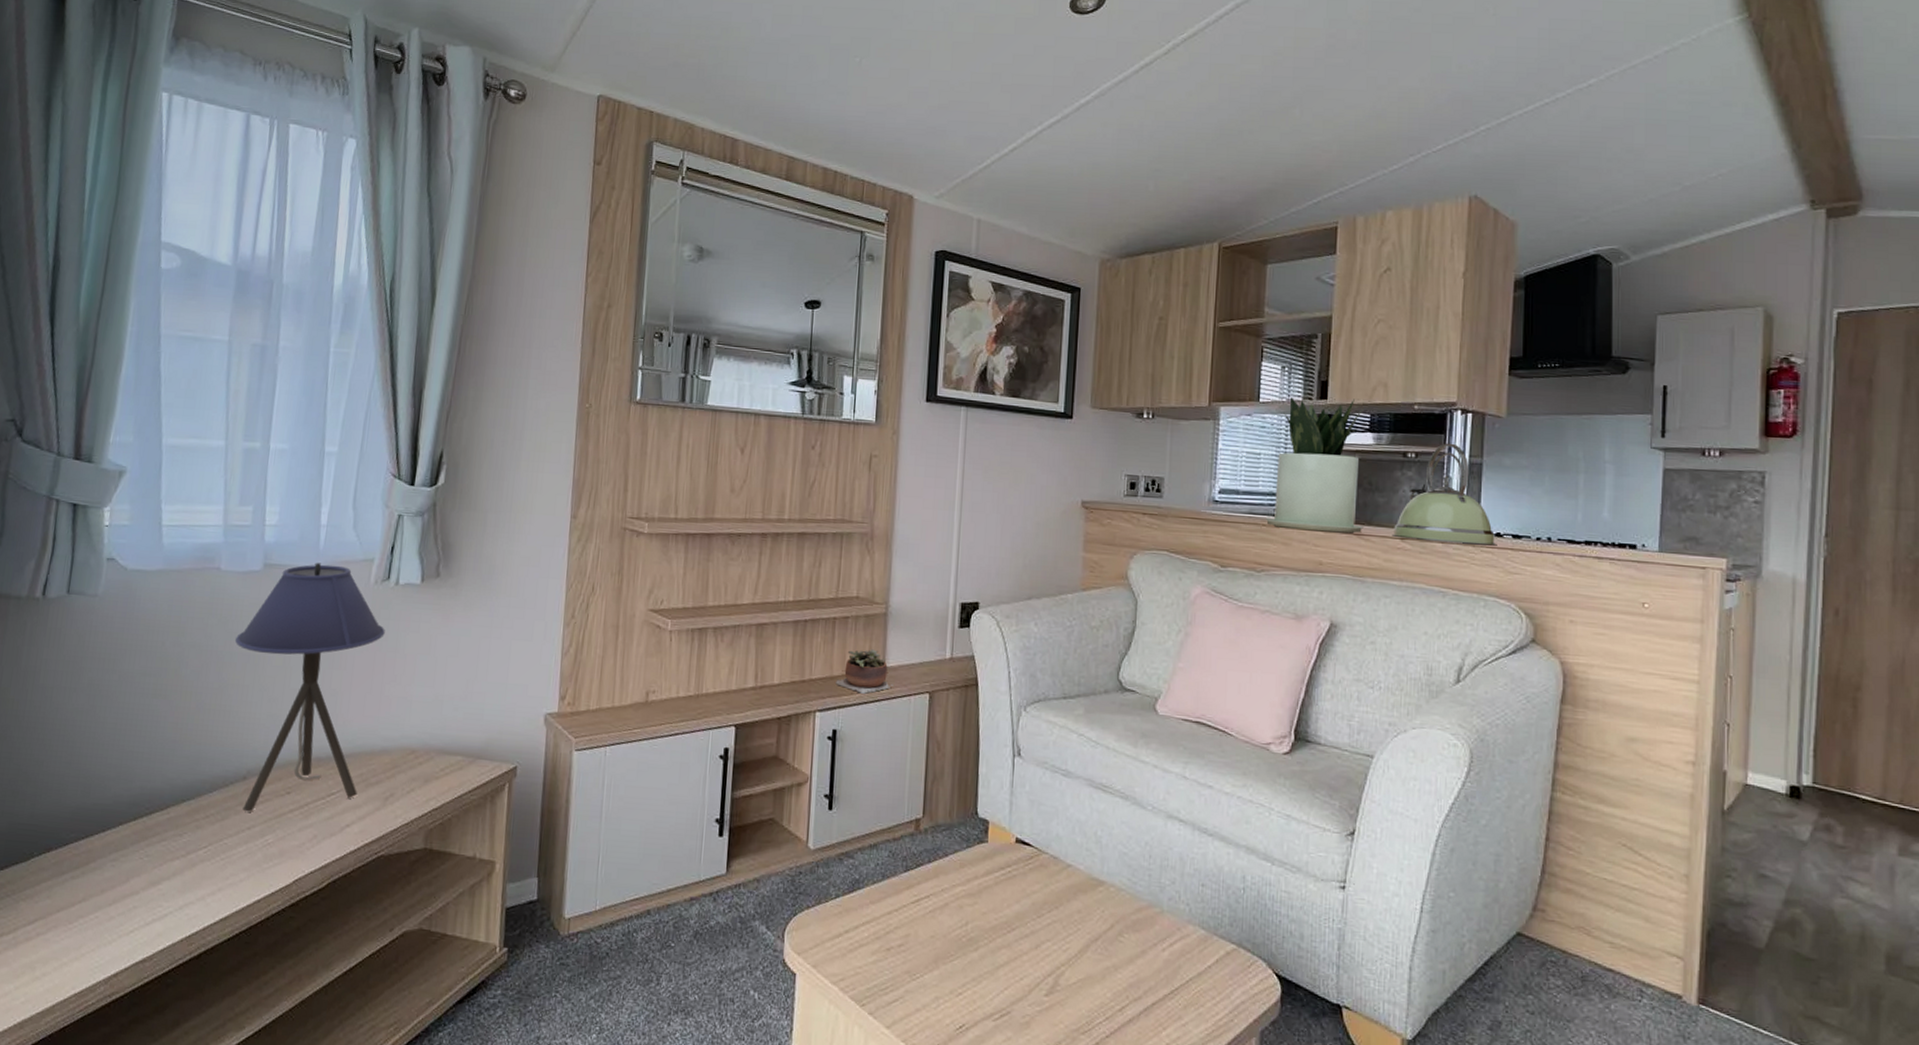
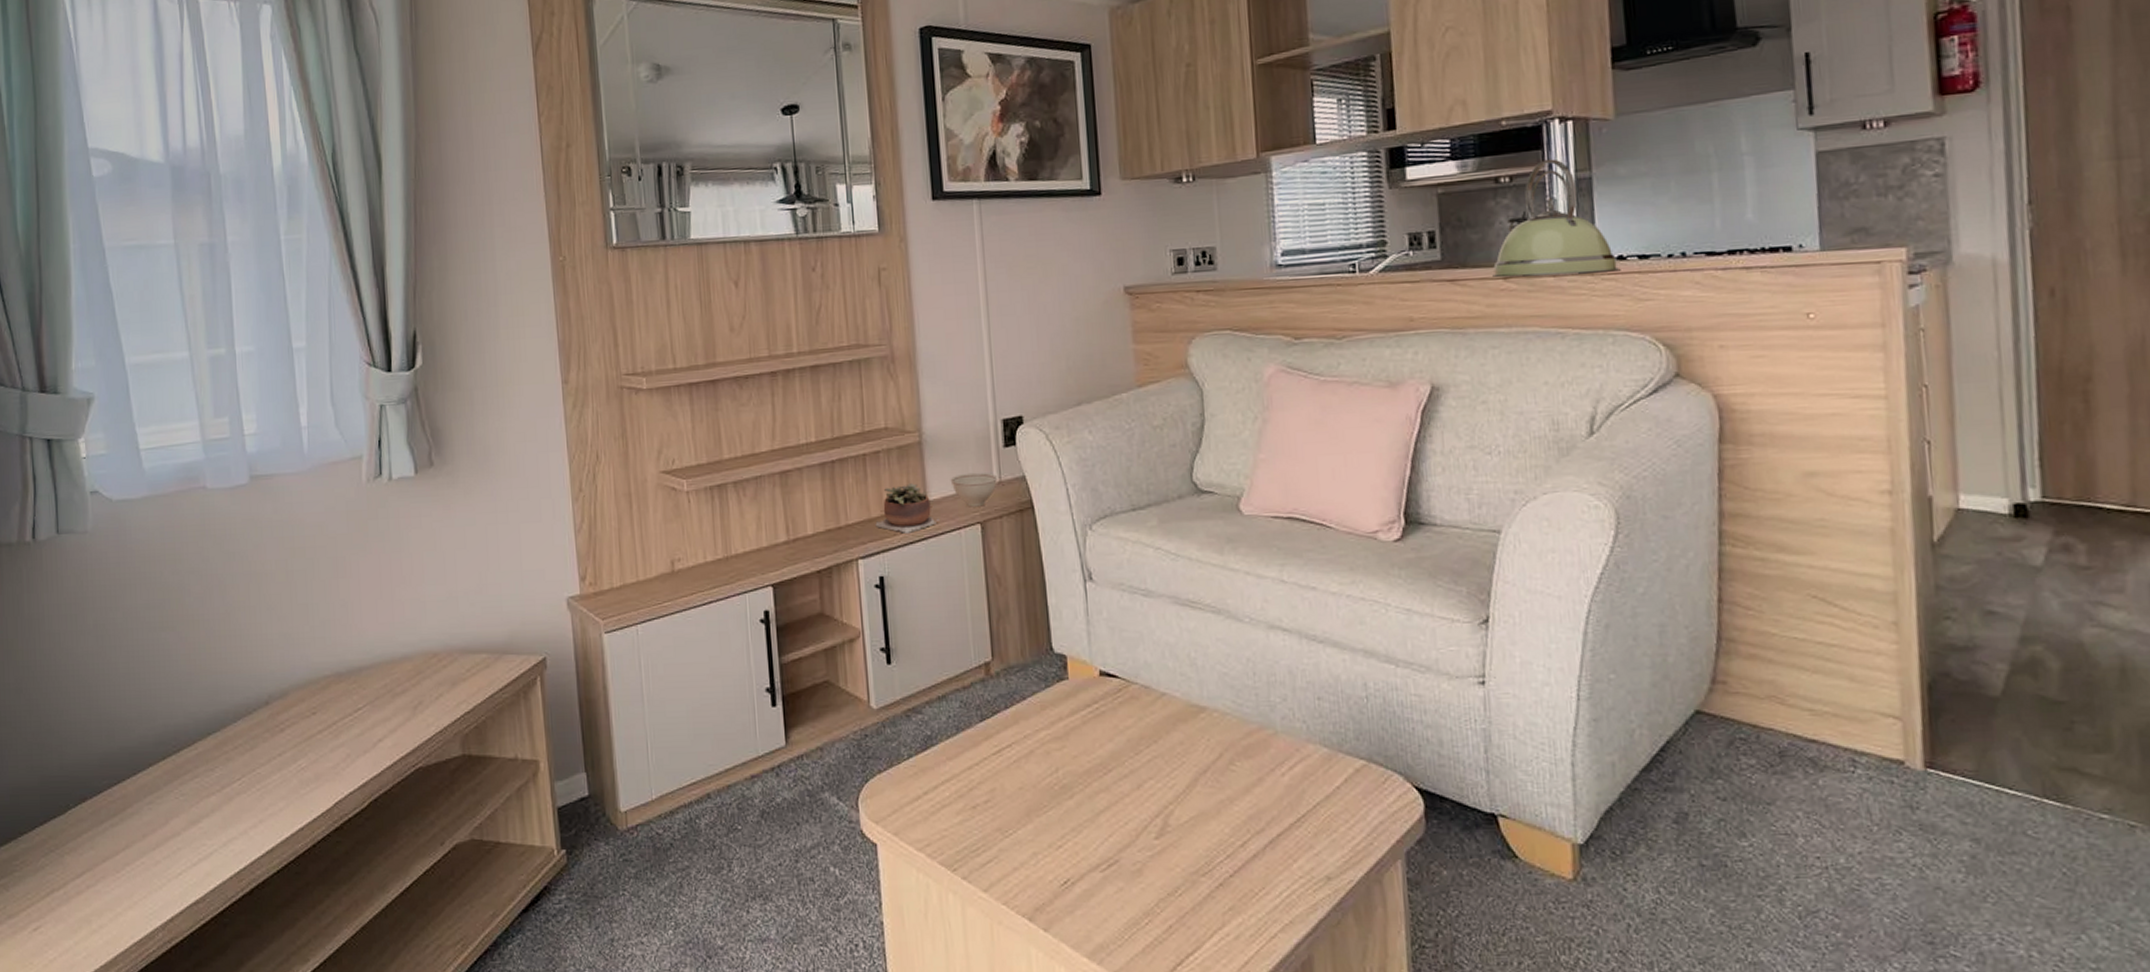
table lamp: present [234,562,385,812] -> none [233,467,386,738]
bowl: none [907,646,950,678] -> present [950,472,998,507]
planter: present [1265,397,1363,534] -> none [1339,124,1457,286]

